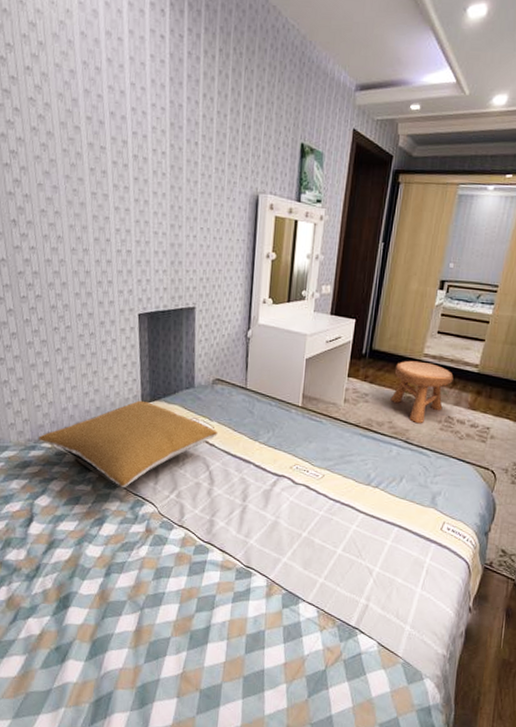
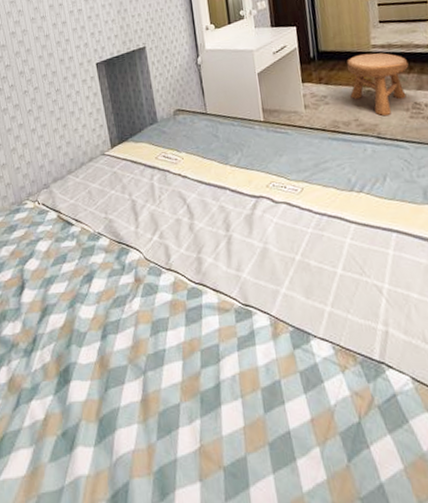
pillow: present [38,400,218,488] -> none [21,144,188,238]

